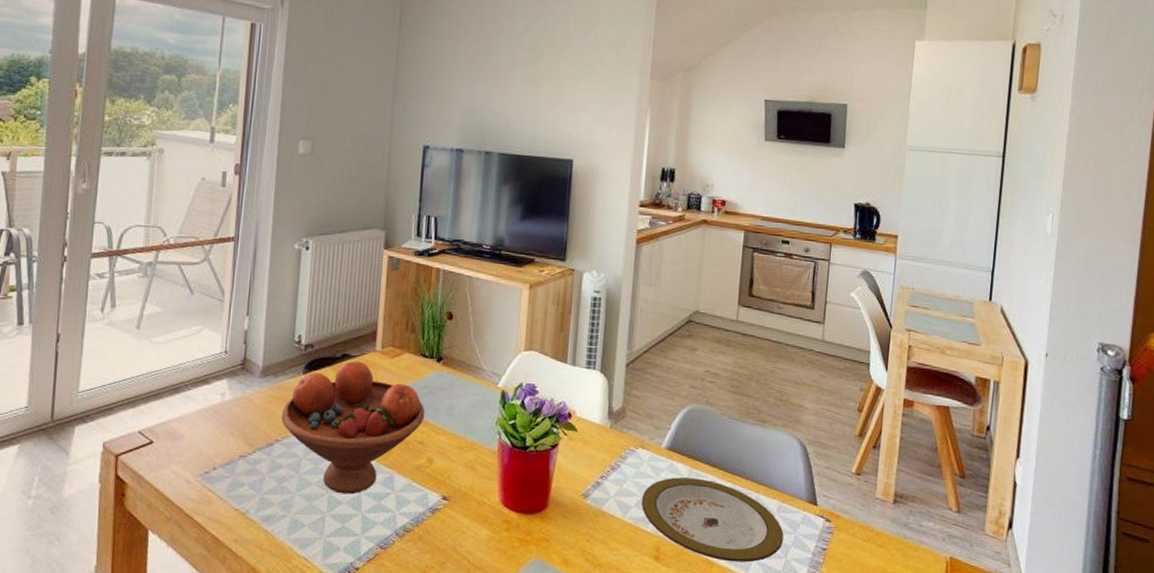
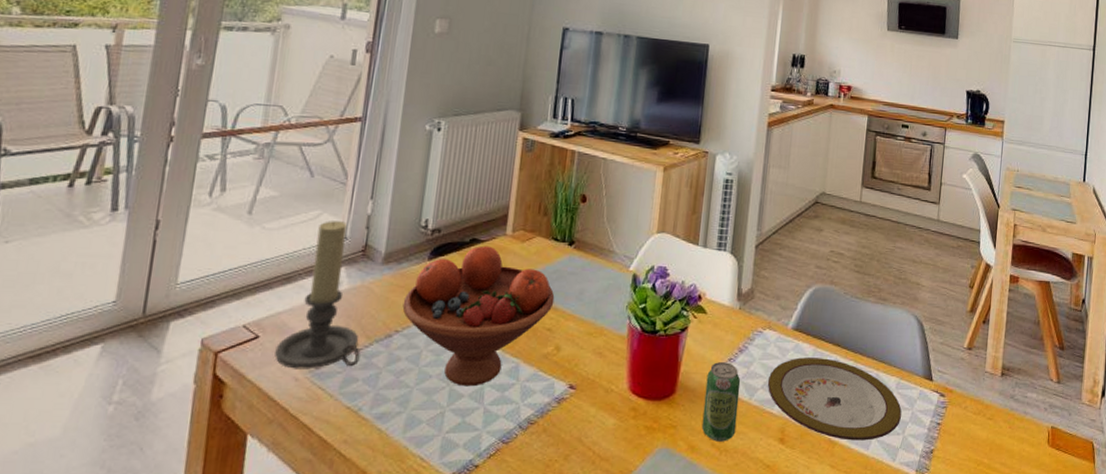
candle holder: none [168,335,245,473] -> present [275,221,360,370]
beverage can: none [574,479,614,557] -> present [701,362,741,442]

